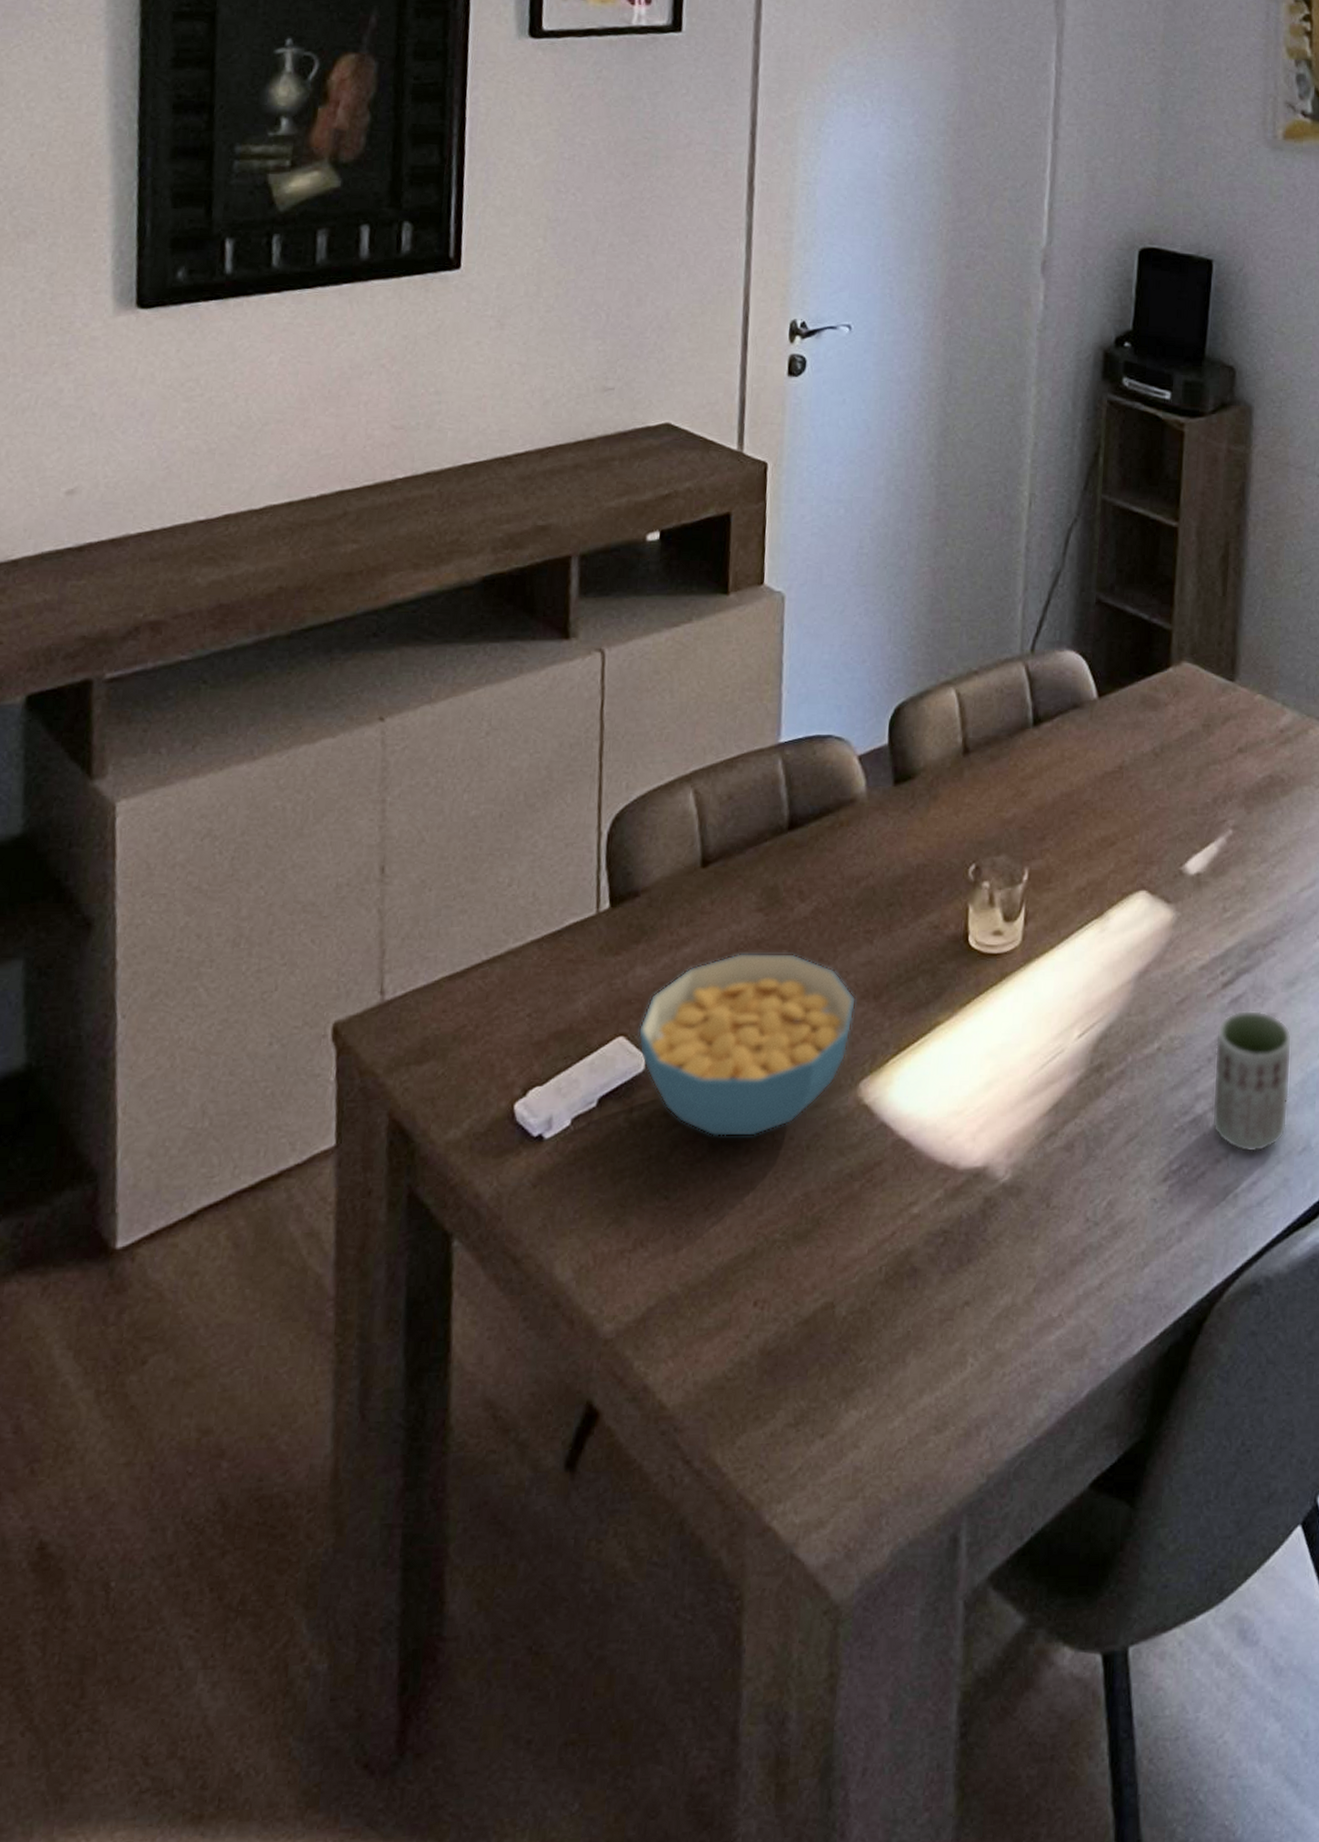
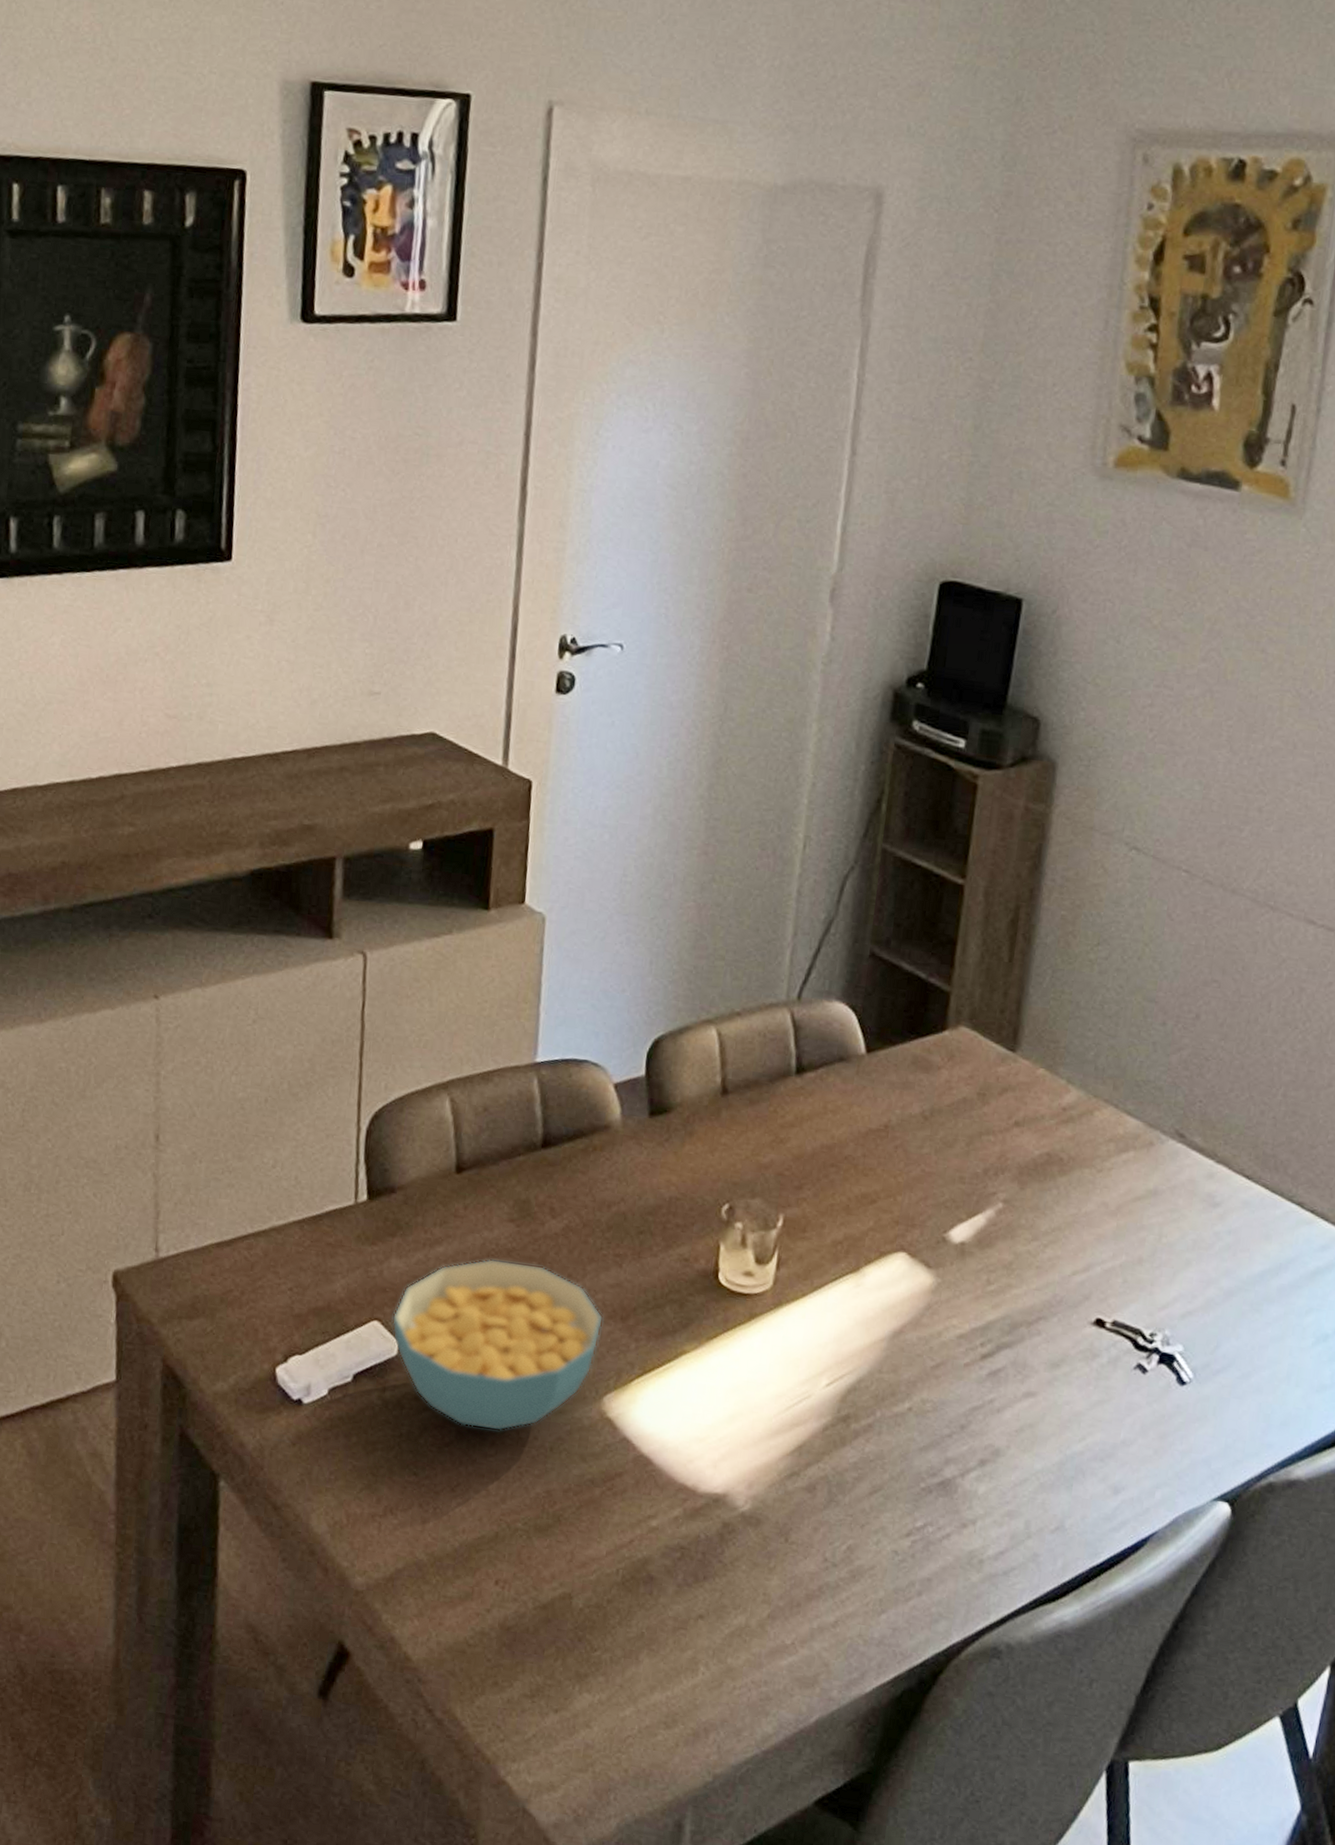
cup: present [1211,1010,1292,1152] -> none [960,1384,1053,1524]

